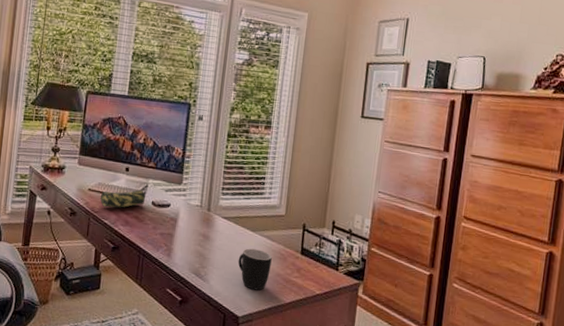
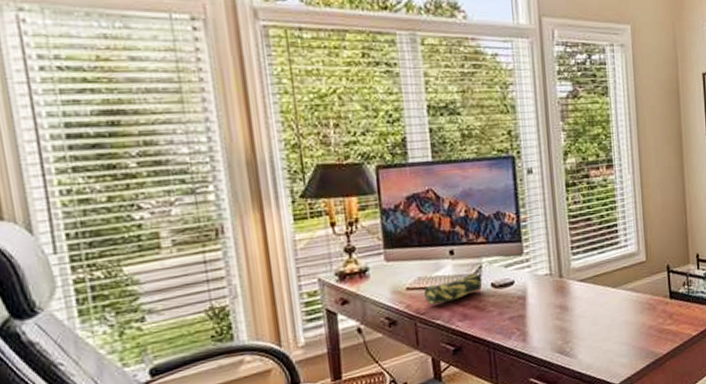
mug: present [238,248,272,291] -> none [604,305,642,352]

